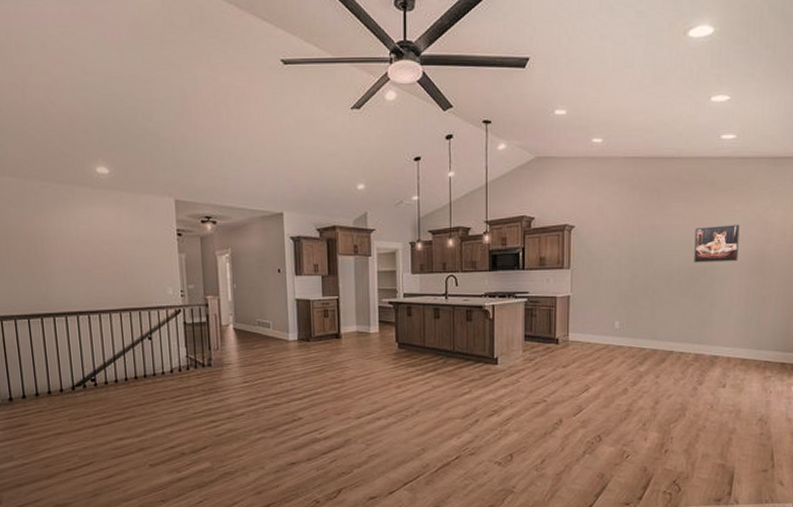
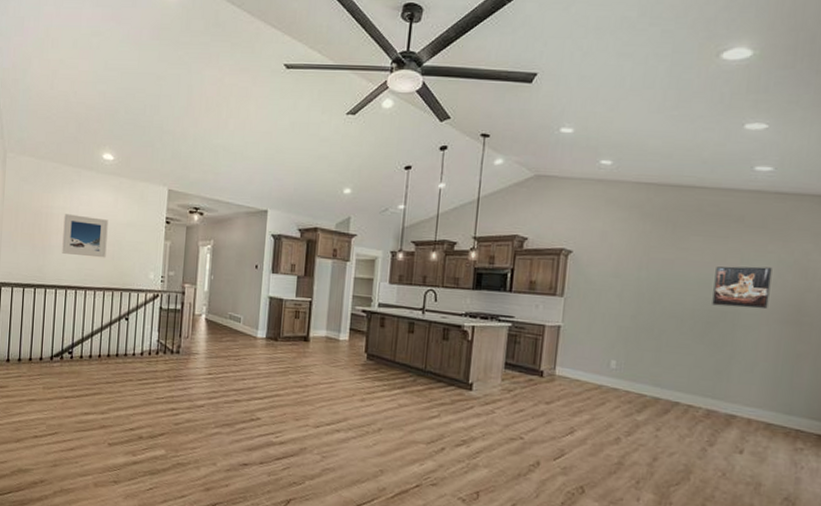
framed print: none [62,235,117,279] -> present [62,214,108,258]

